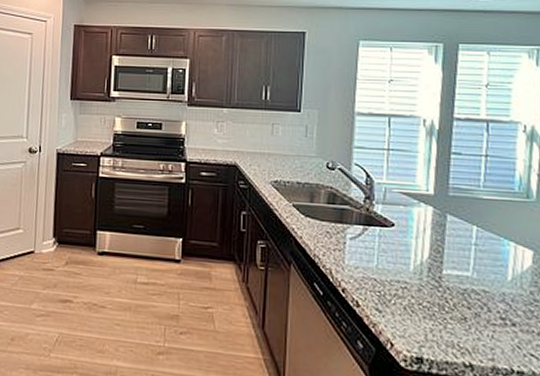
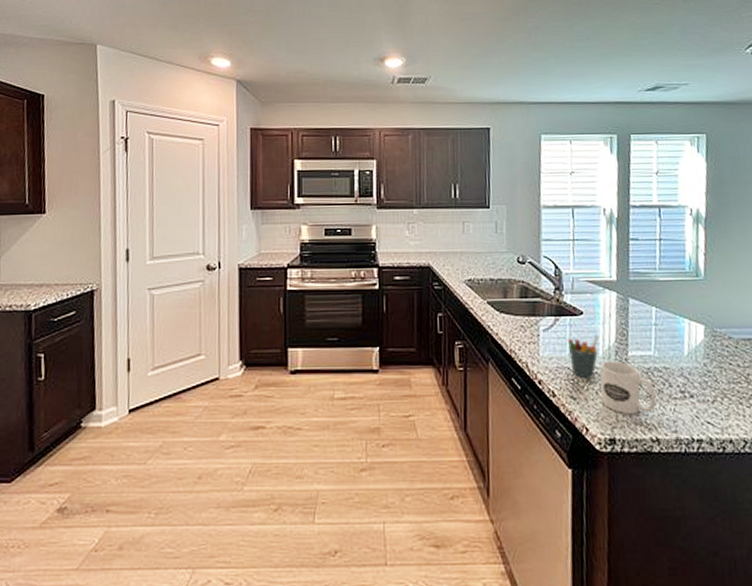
pen holder: none [375,249,411,293] -> present [567,335,599,379]
mug: none [408,276,472,336] -> present [600,360,656,415]

